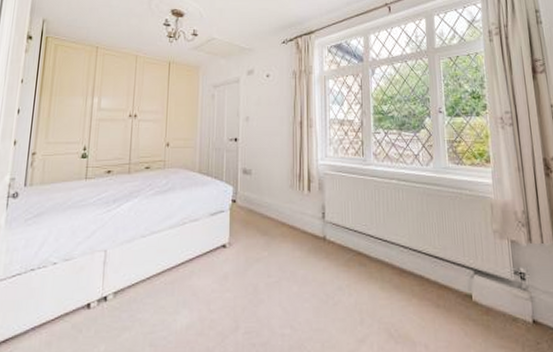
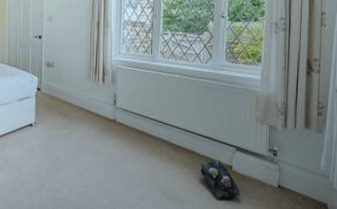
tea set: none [432,287,487,343] -> present [200,160,240,201]

